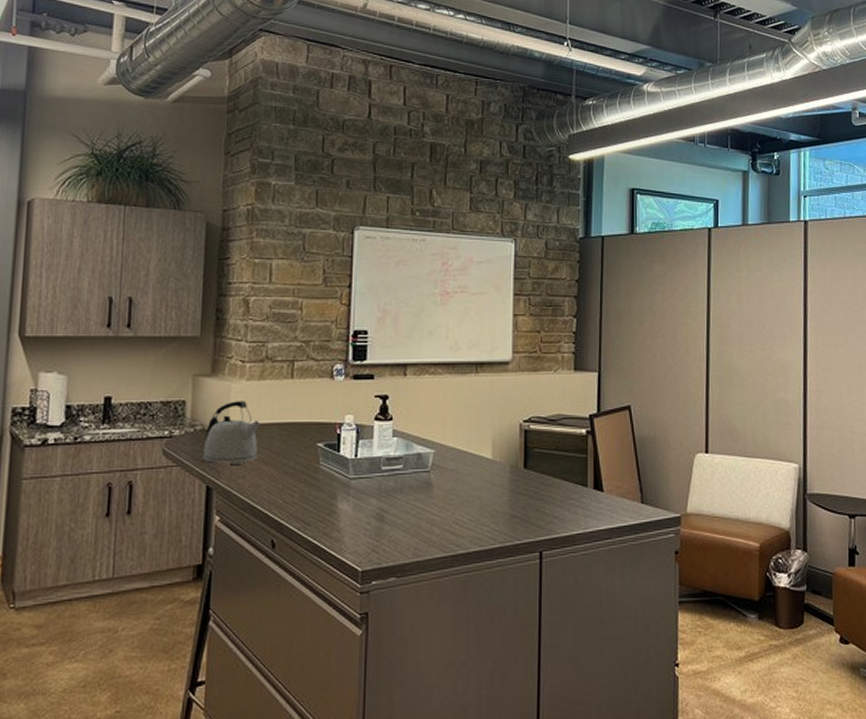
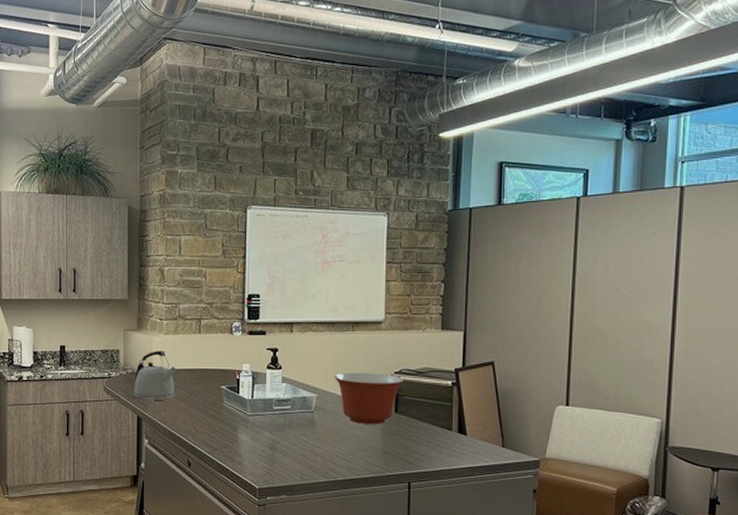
mixing bowl: none [455,422,535,483] -> present [334,372,405,424]

